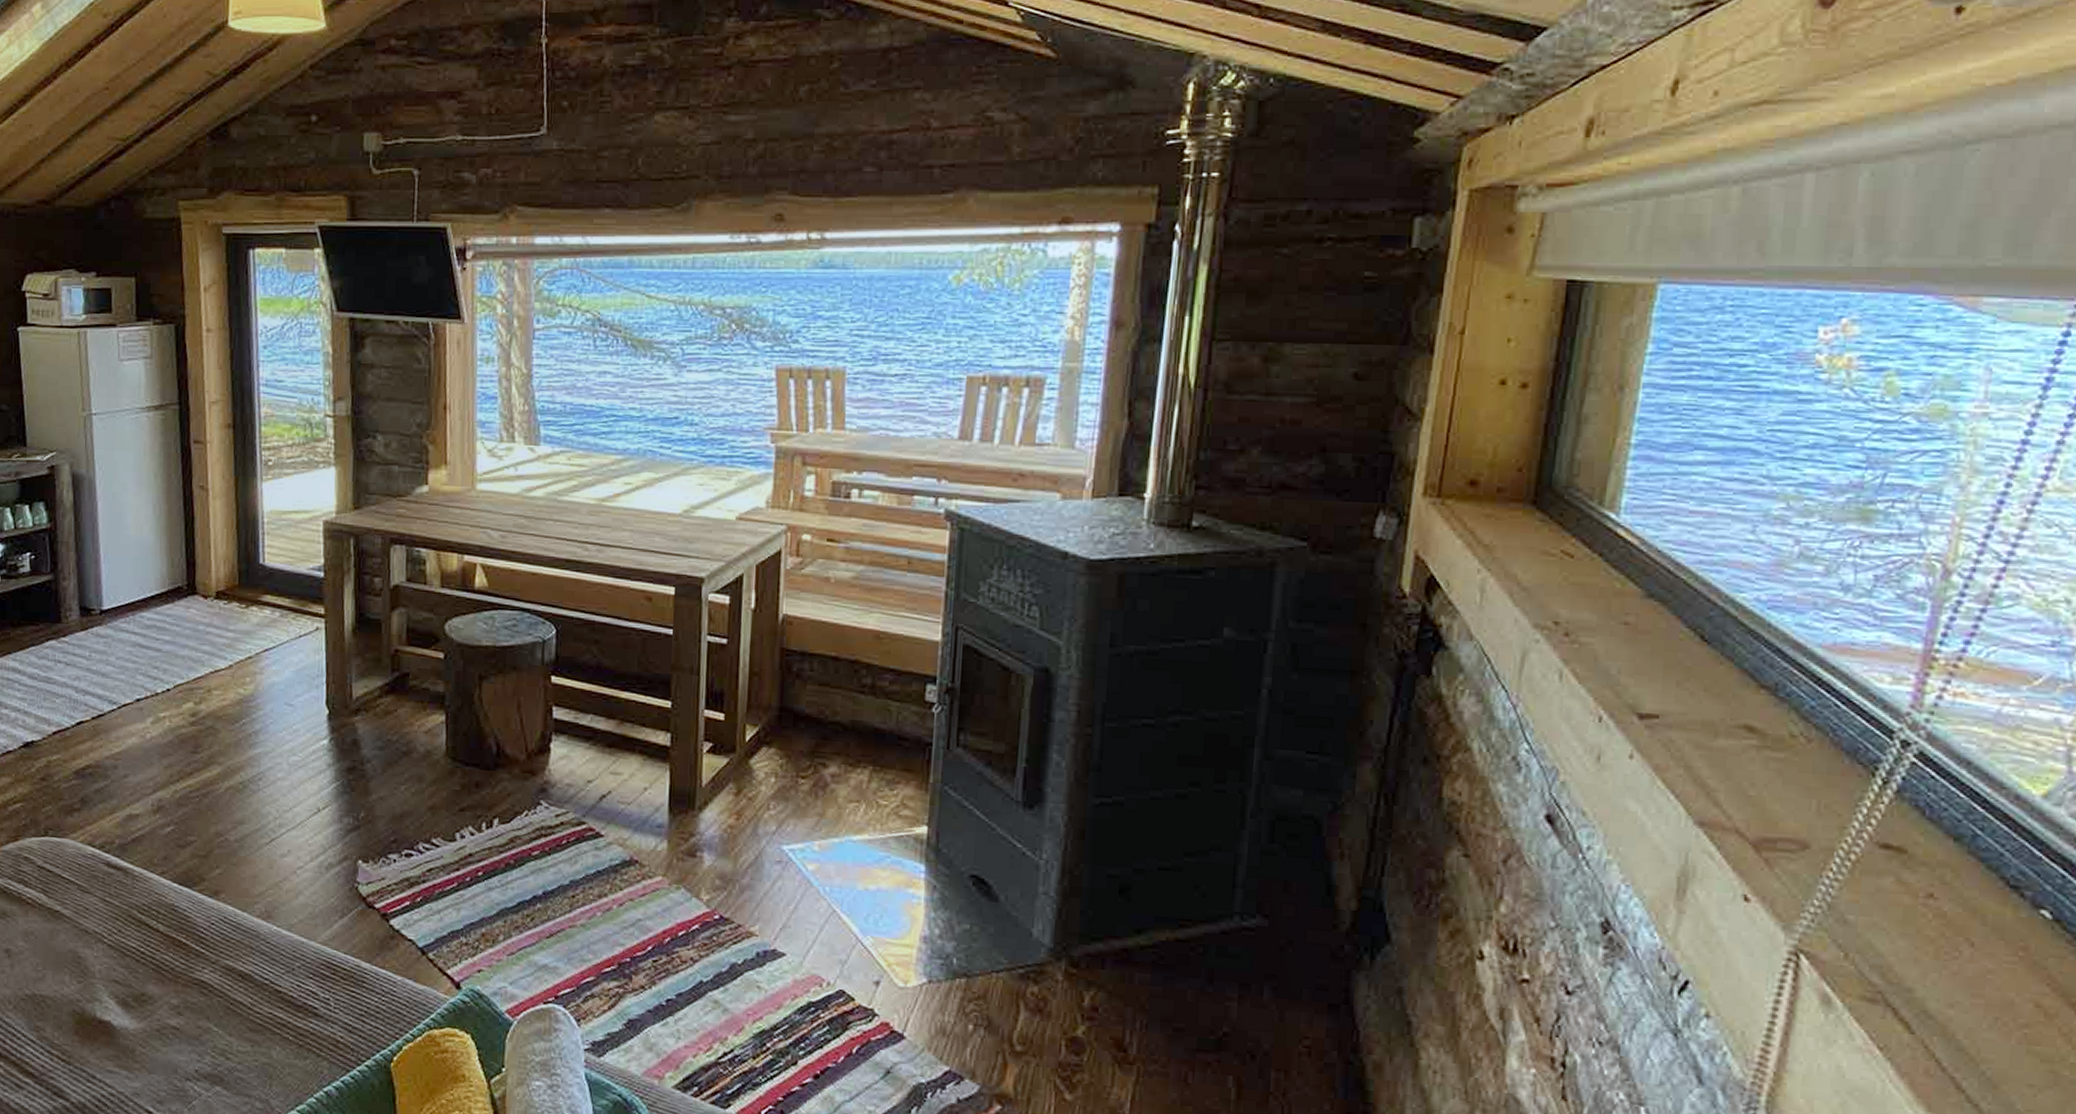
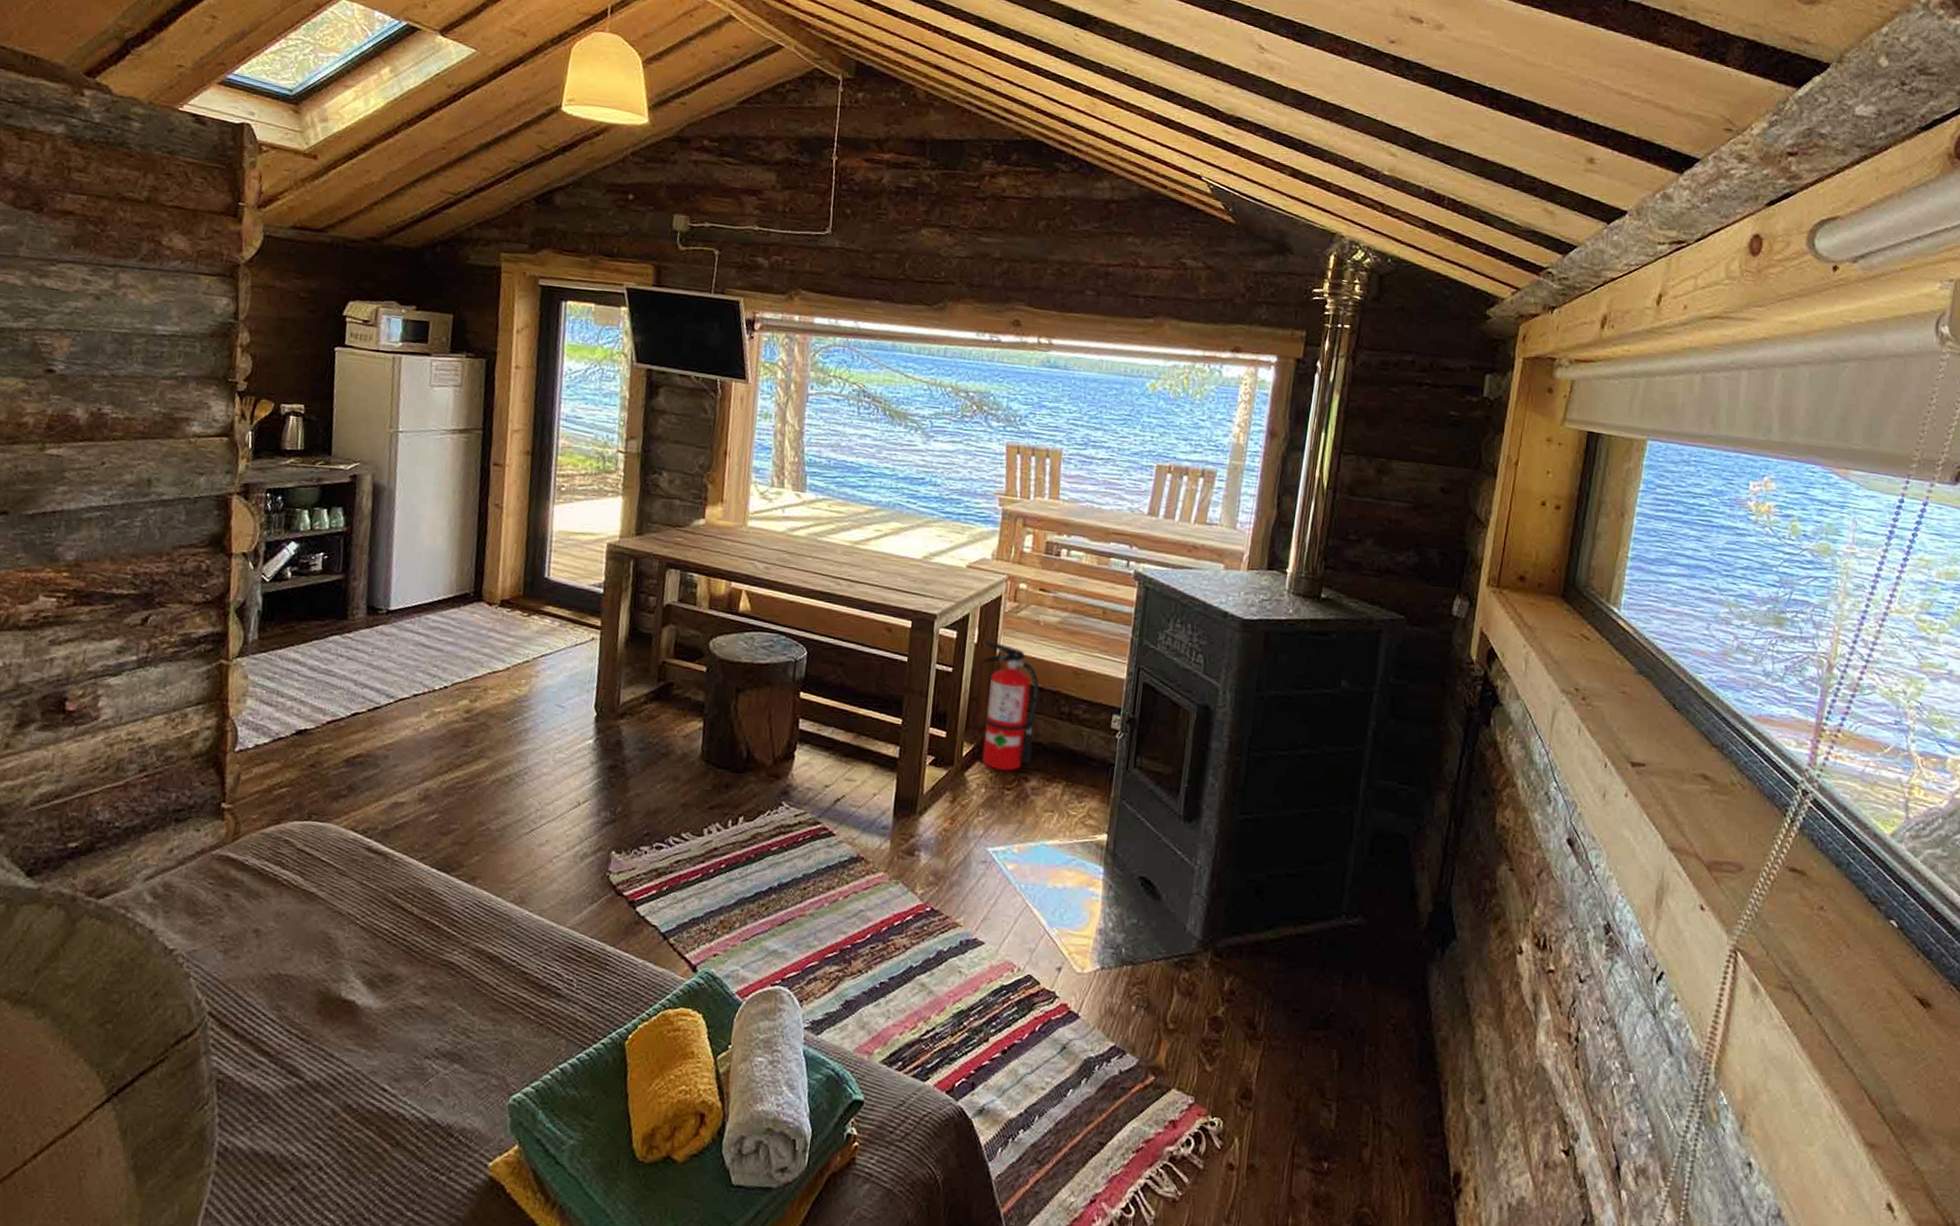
fire extinguisher: none [759,604,834,757] -> present [980,640,1040,772]

